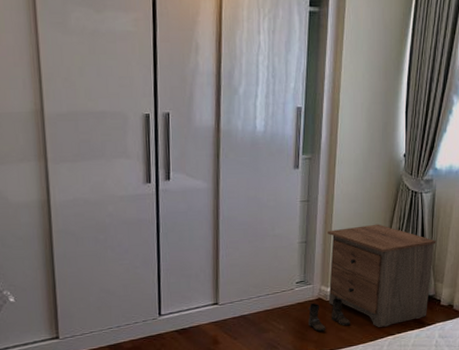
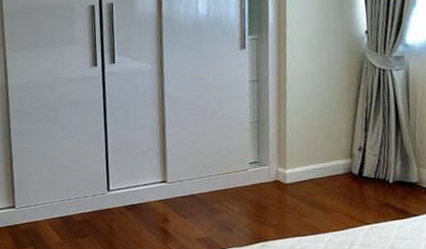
boots: present [308,298,350,332] -> none [265,180,315,216]
nightstand: present [328,224,436,327] -> none [282,103,415,215]

